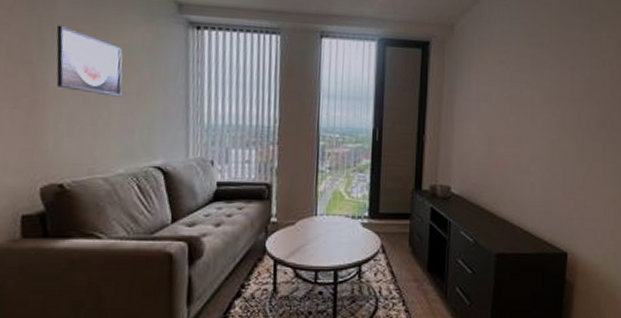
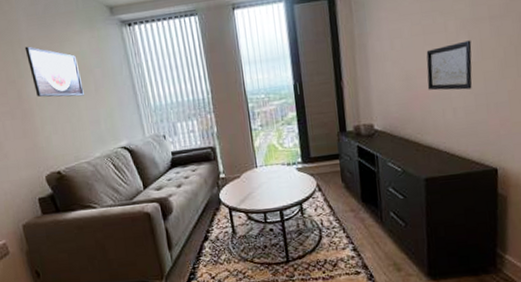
wall art: none [508,117,554,166] -> present [426,40,472,91]

